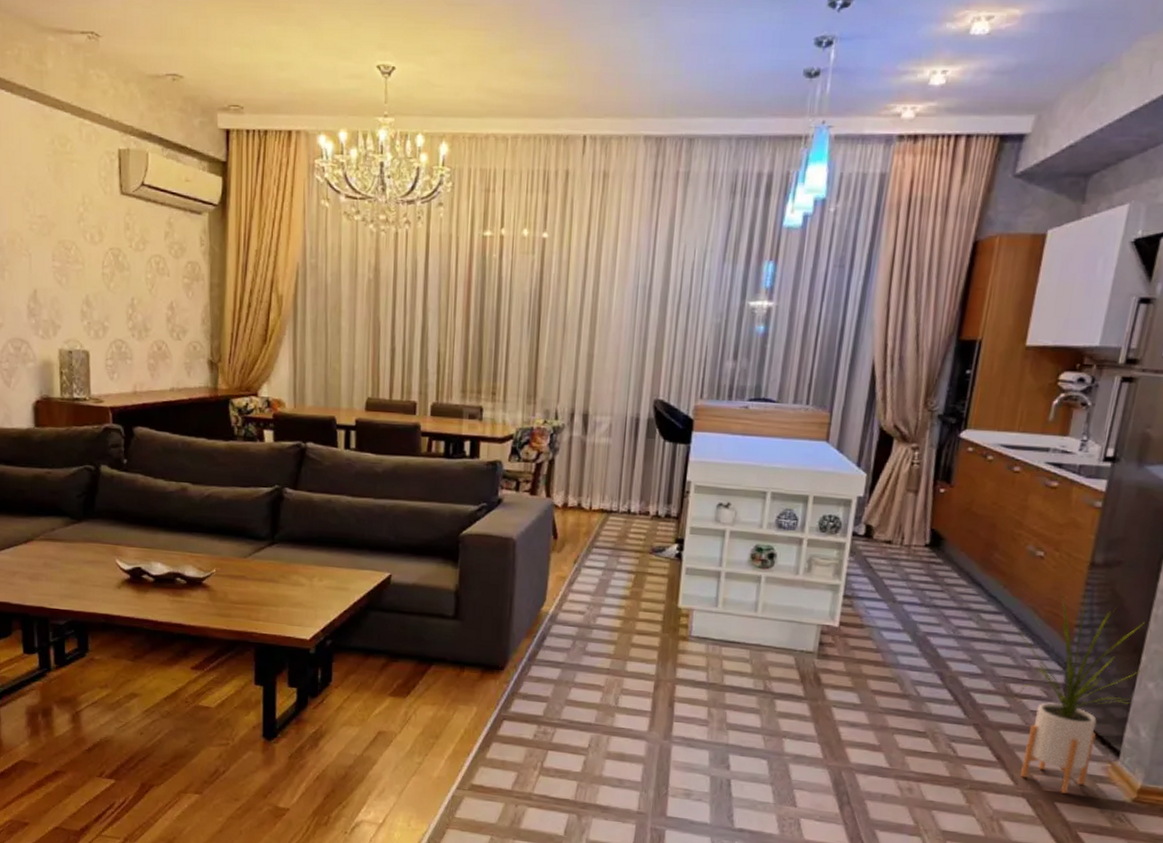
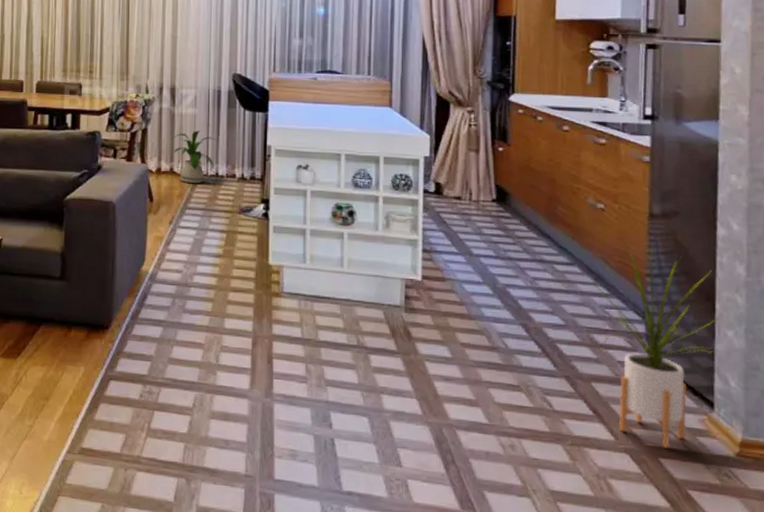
house plant: none [581,462,633,521] -> present [172,130,218,184]

